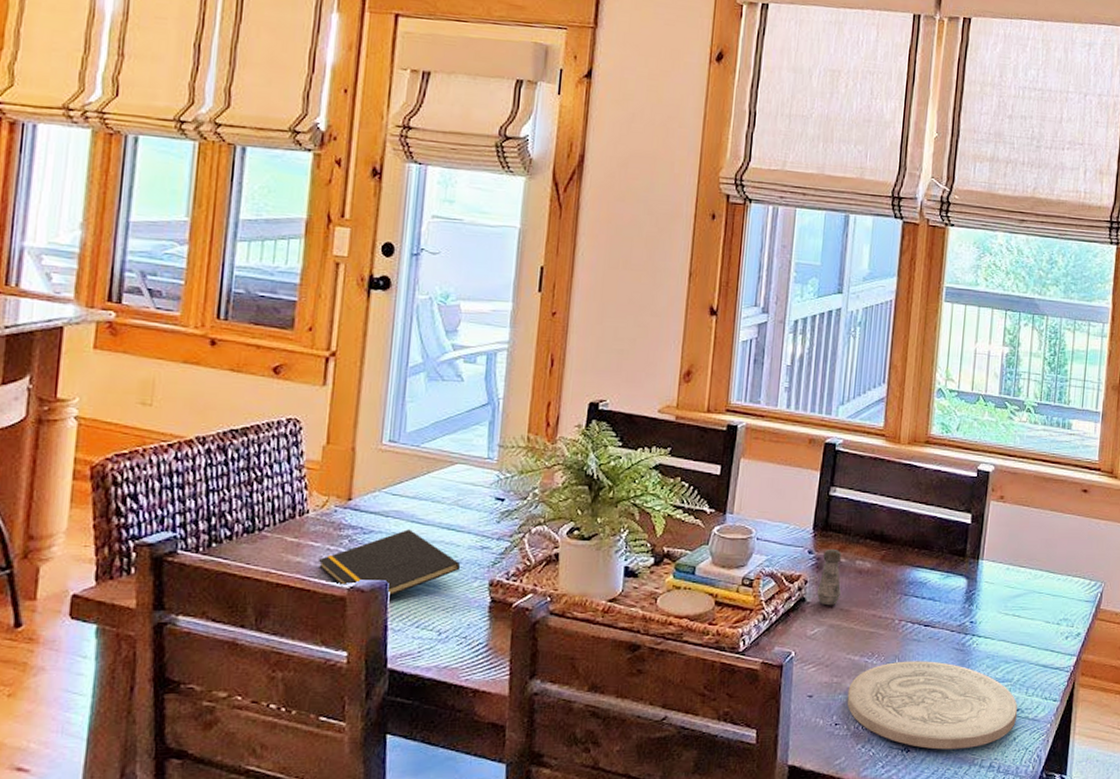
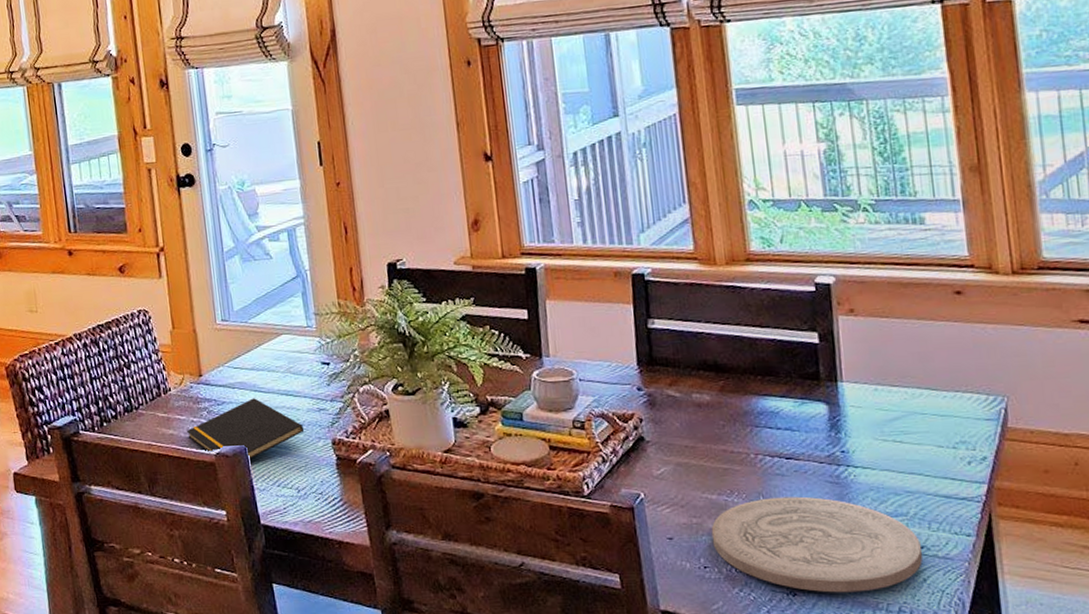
salt shaker: present [817,549,841,606] -> none [654,384,682,444]

